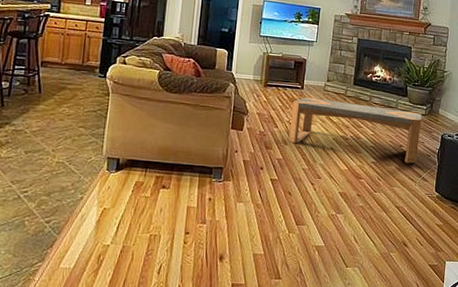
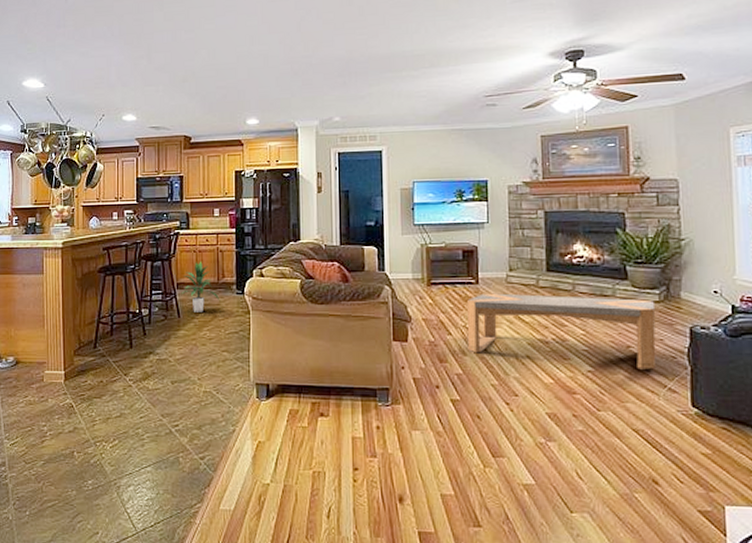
indoor plant: none [44,43,82,90] -> present [181,261,219,312]

